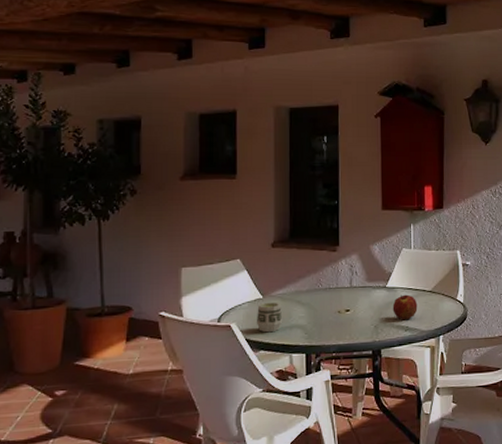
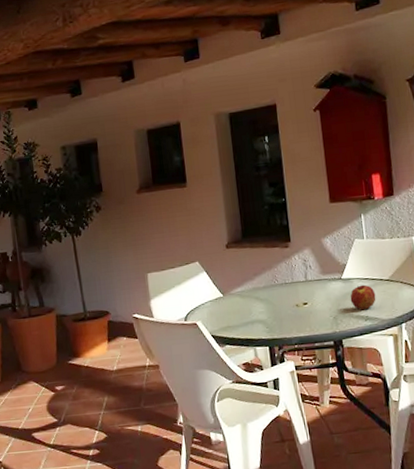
cup: present [256,302,283,333] -> none [219,299,244,329]

